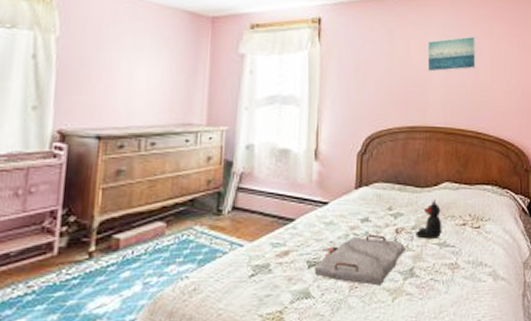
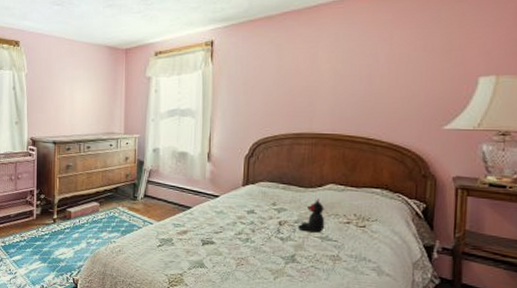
serving tray: present [314,234,404,286] -> none [207,223,287,266]
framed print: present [427,36,476,73] -> none [316,43,372,83]

